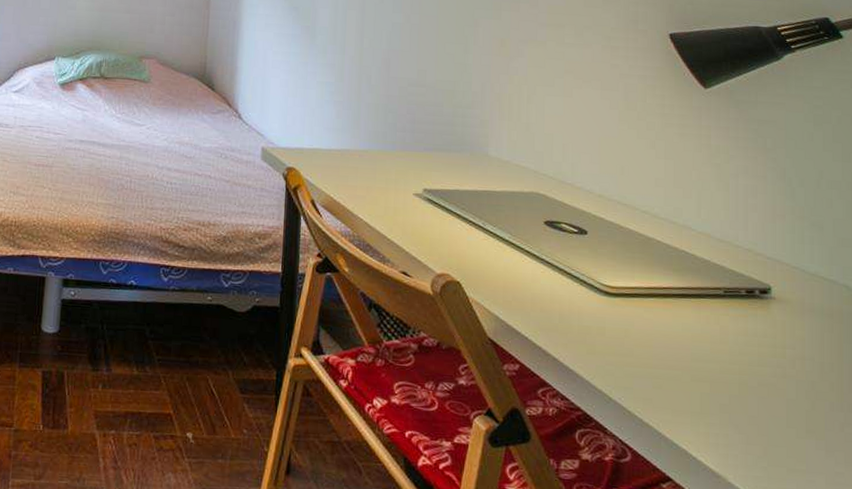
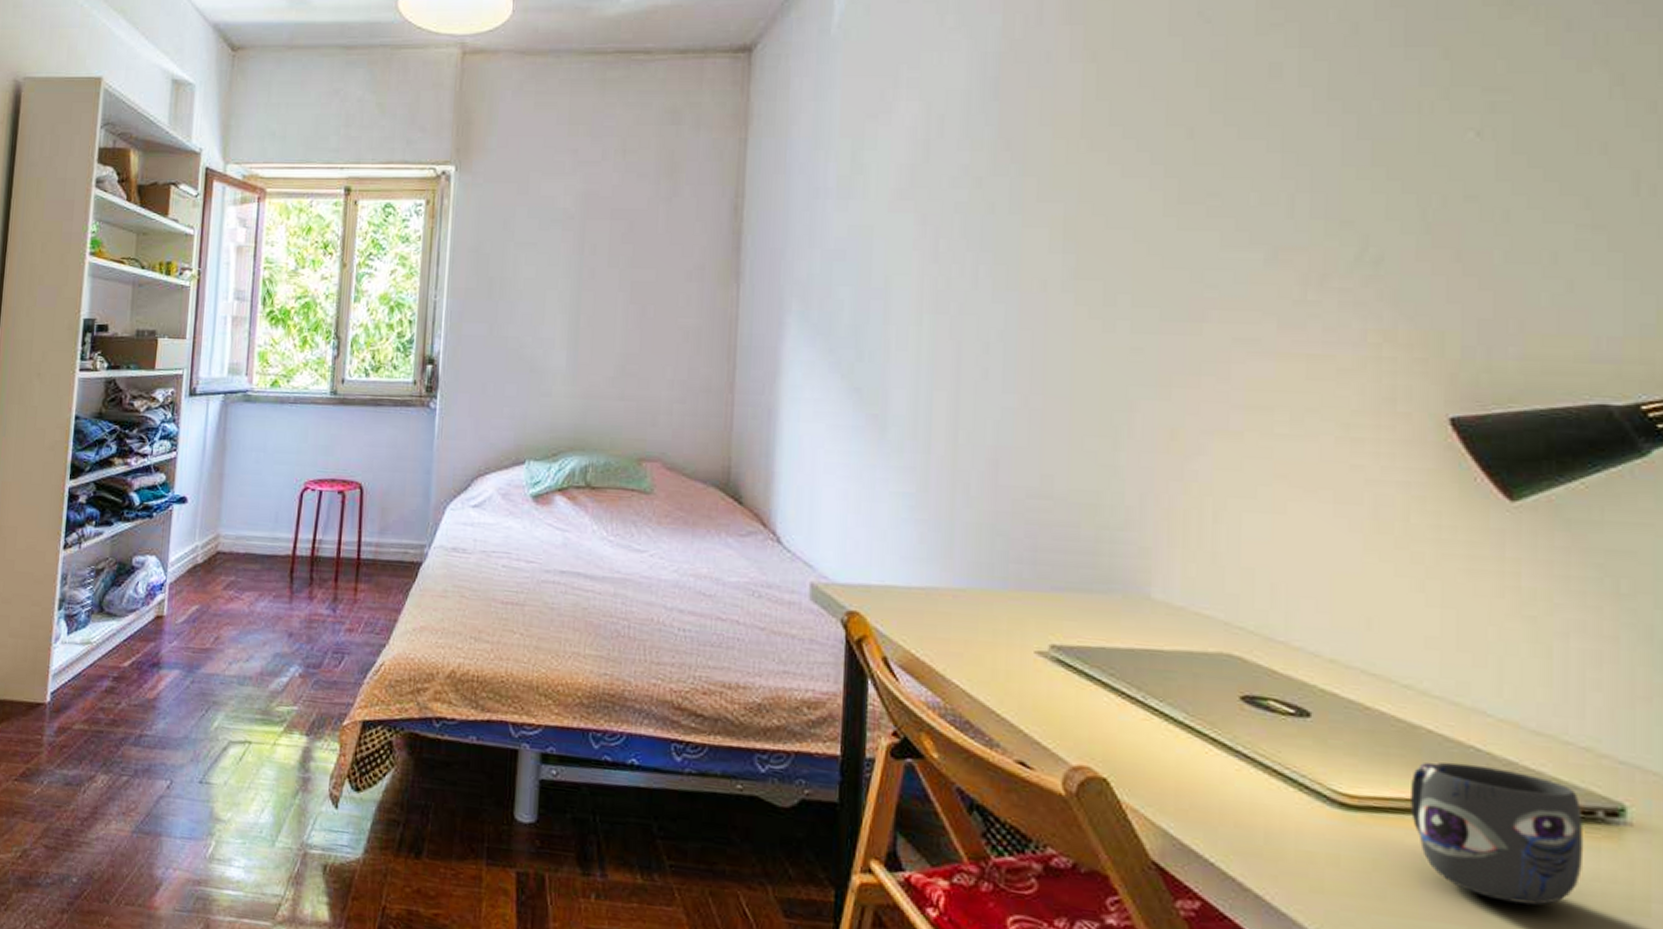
mug: none [647,261,748,355] -> present [1409,762,1584,906]

